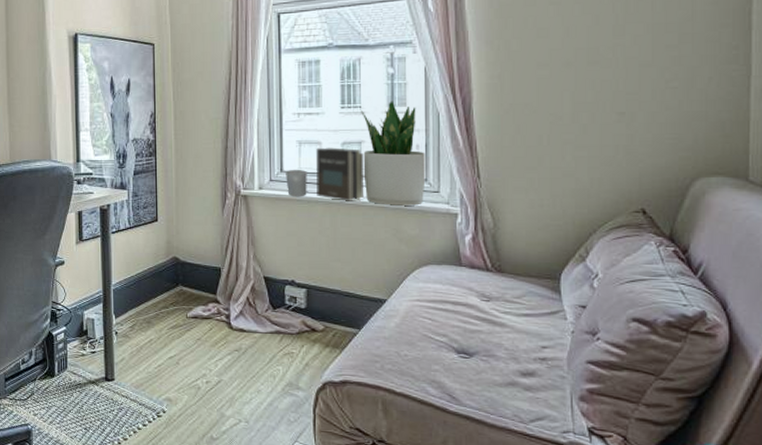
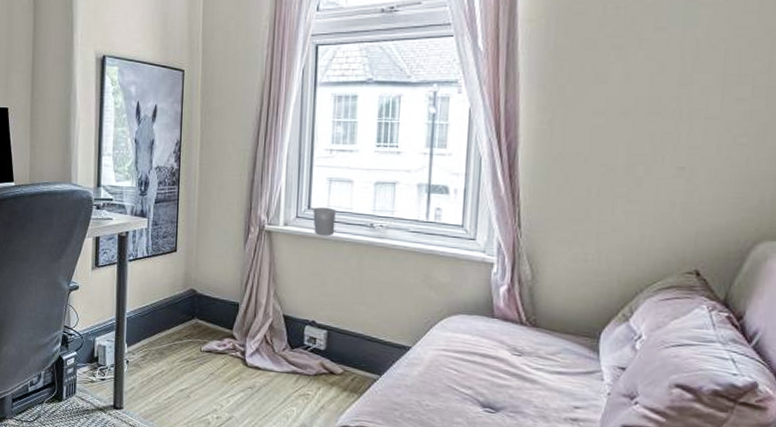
books: present [316,147,365,201] -> none [344,186,398,244]
planter: present [360,101,426,206] -> none [395,142,464,252]

